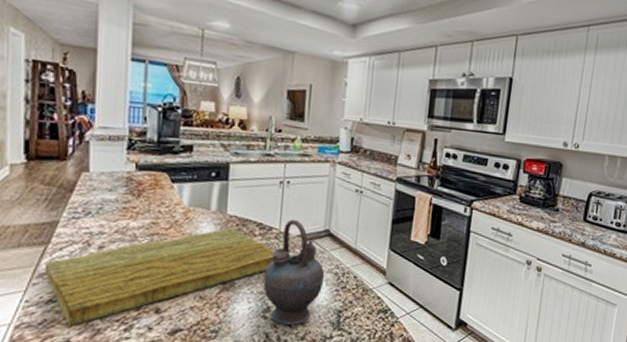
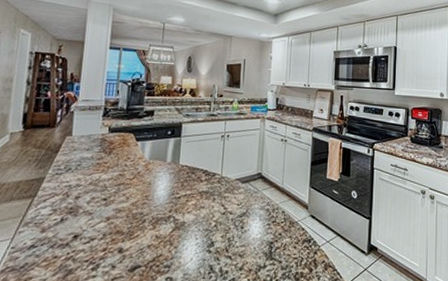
cutting board: present [46,228,276,326] -> none [30,176,218,268]
teapot: present [263,219,325,326] -> none [208,166,259,258]

